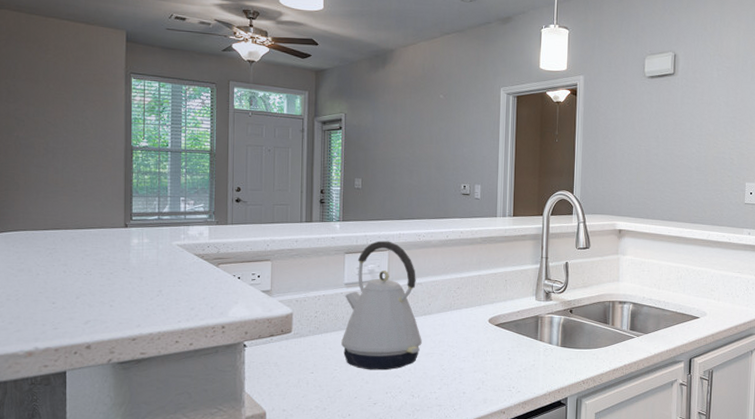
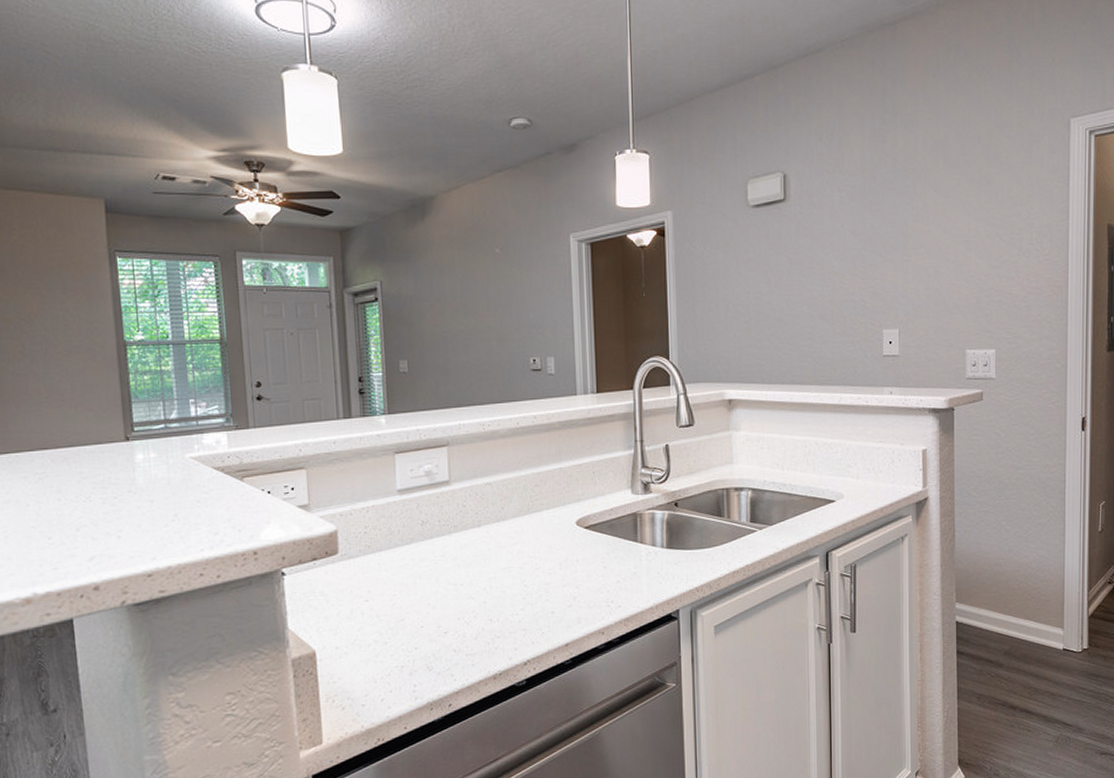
kettle: present [341,240,422,371] -> none [399,434,497,593]

